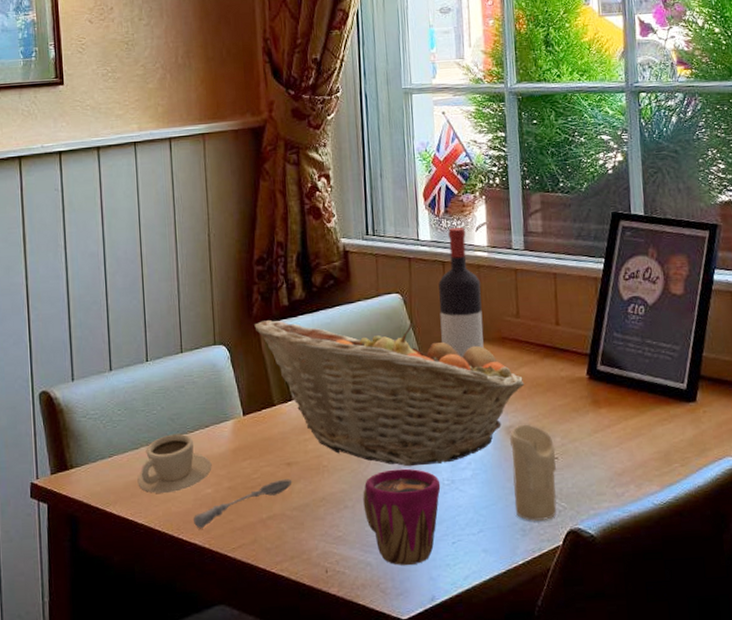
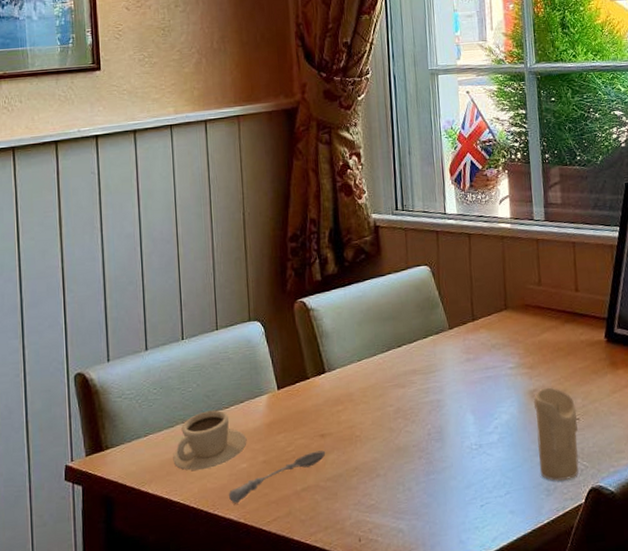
fruit basket: present [254,320,525,467] -> none [288,294,547,434]
cup: present [363,468,441,565] -> none [394,435,469,531]
wine bottle: present [438,227,484,358] -> none [465,201,508,326]

